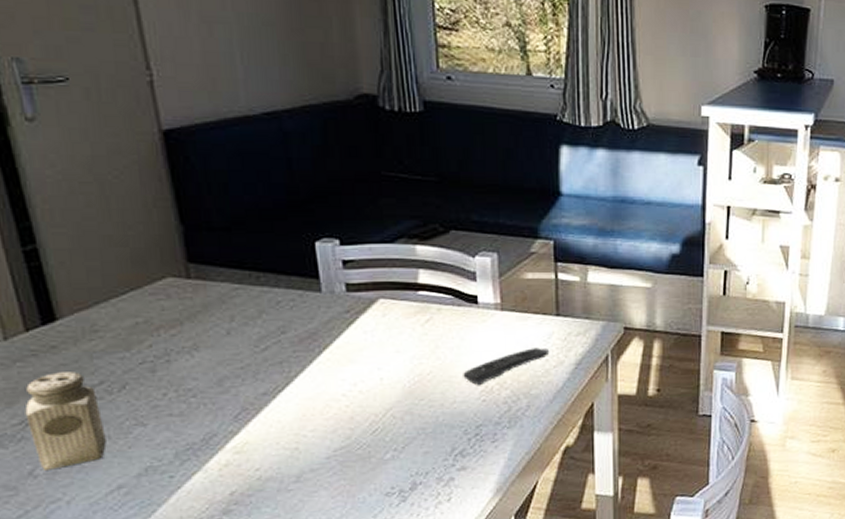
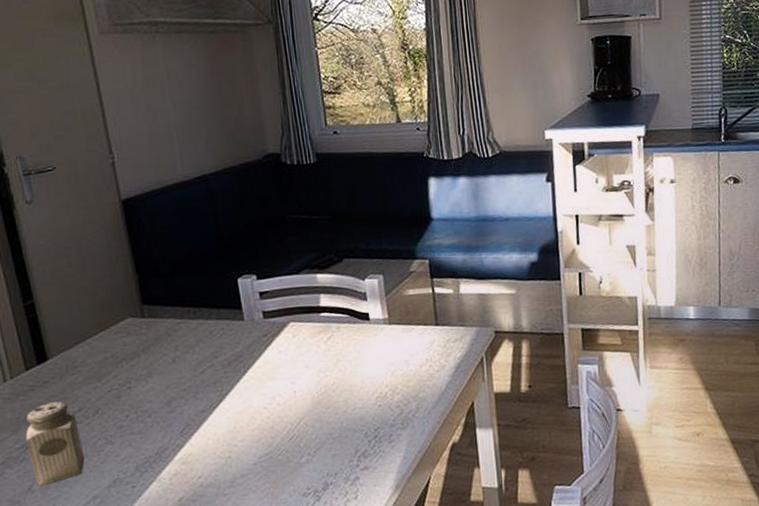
remote control: present [463,347,550,386] -> none [361,354,433,393]

